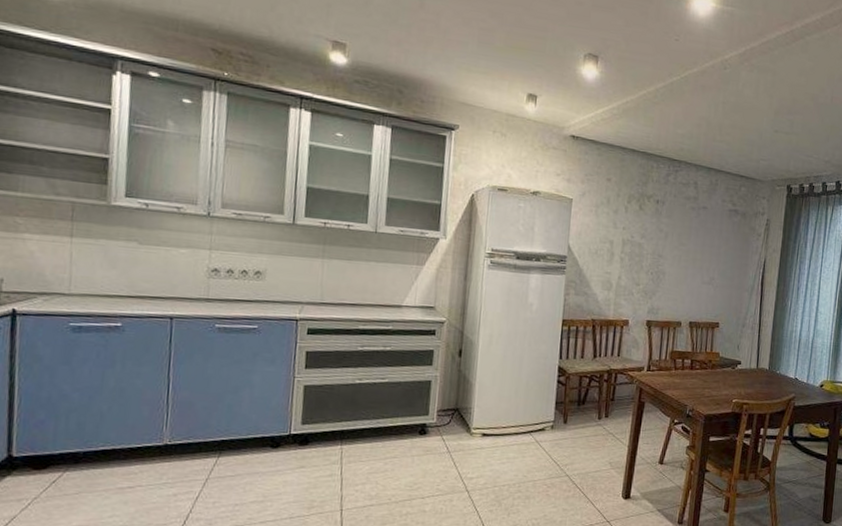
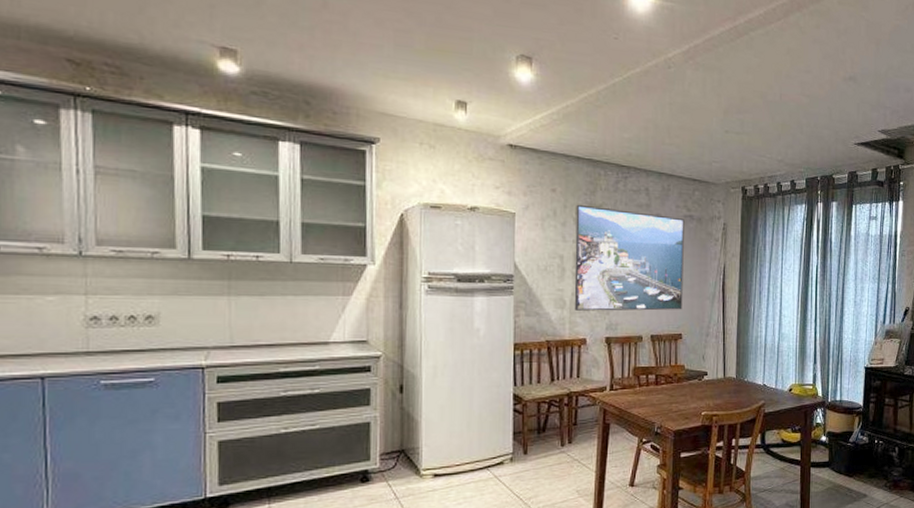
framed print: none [620,194,729,300] -> present [574,204,684,311]

